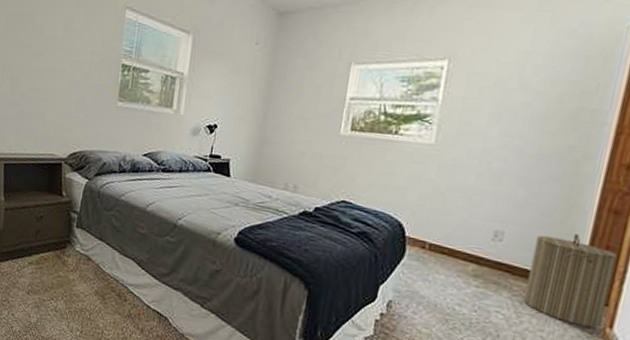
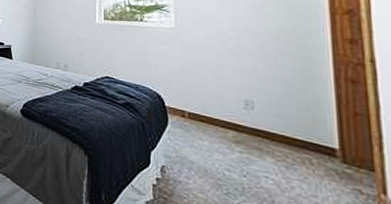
laundry hamper: present [523,233,618,328] -> none [284,100,373,194]

